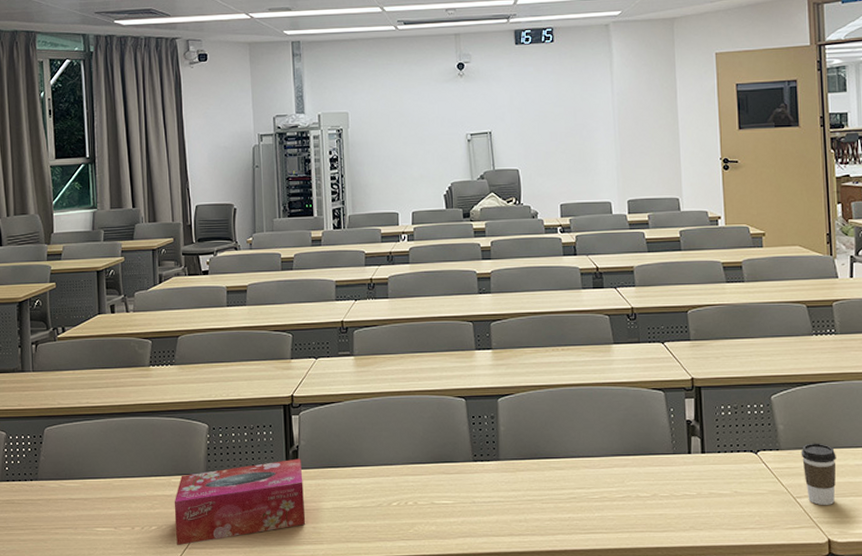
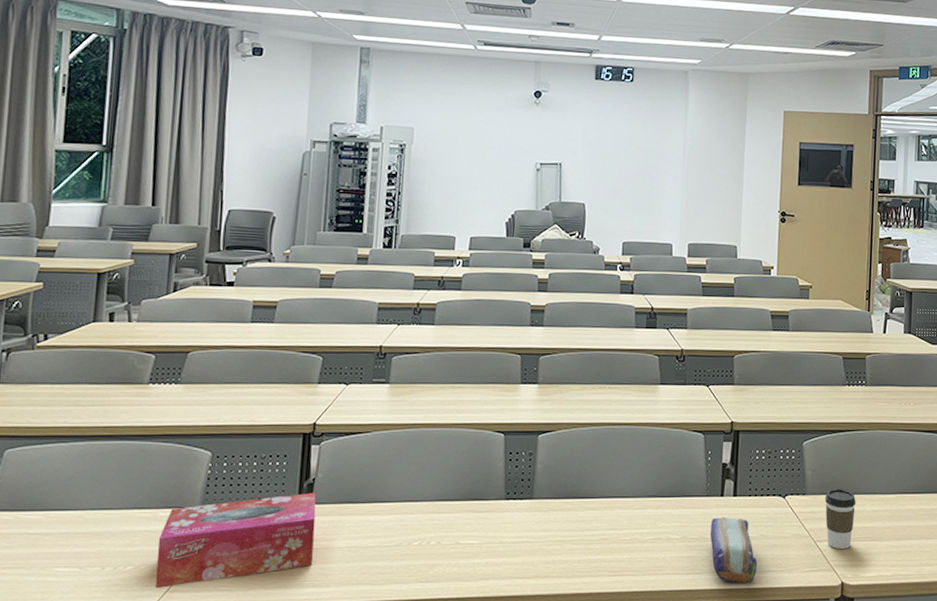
pencil case: none [680,474,735,541] -> present [710,516,758,584]

